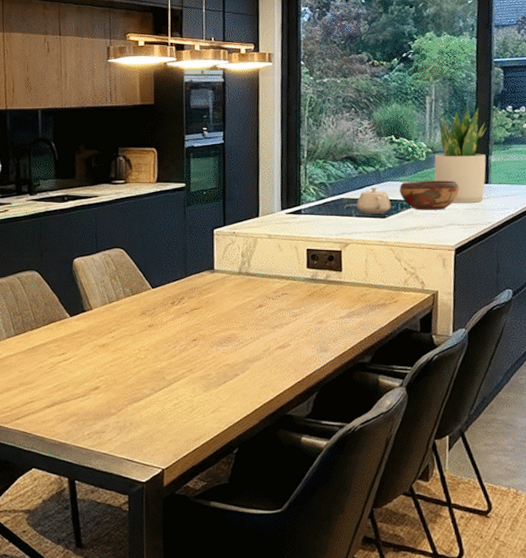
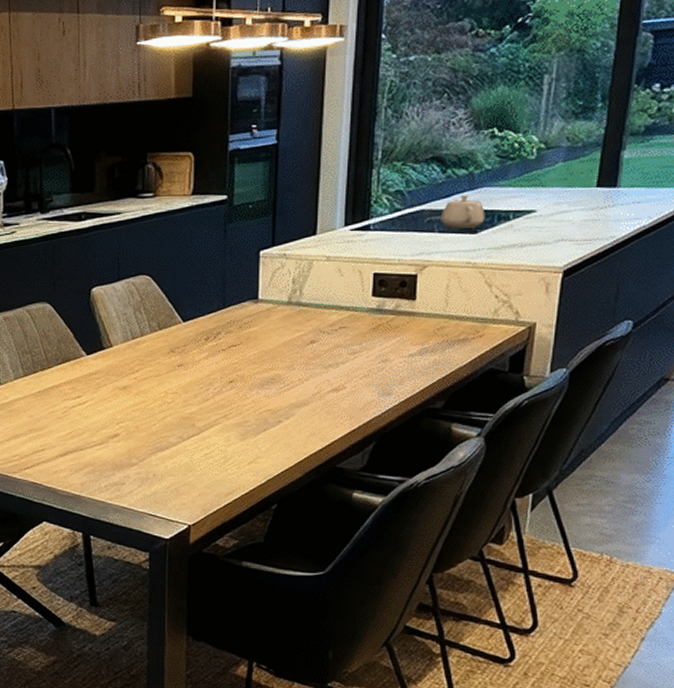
decorative bowl: present [399,181,460,210] -> none [498,184,577,223]
planter: present [434,107,486,203] -> none [545,87,622,213]

